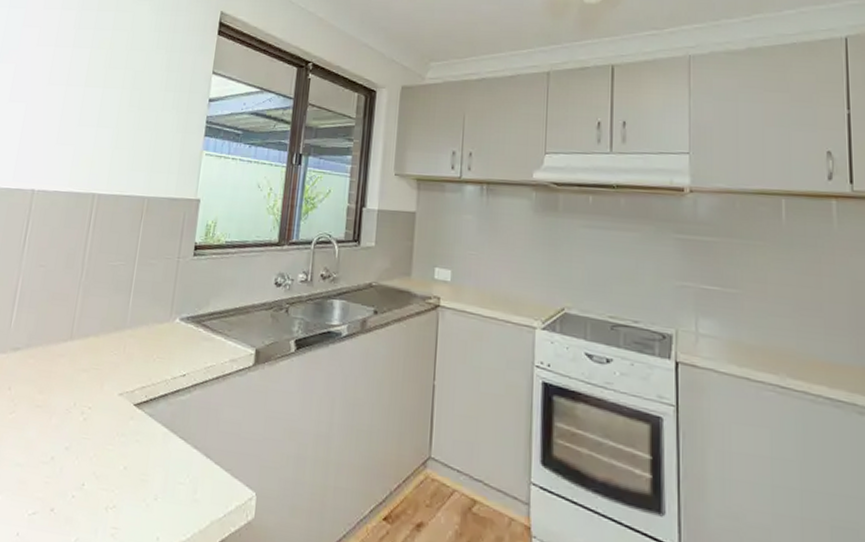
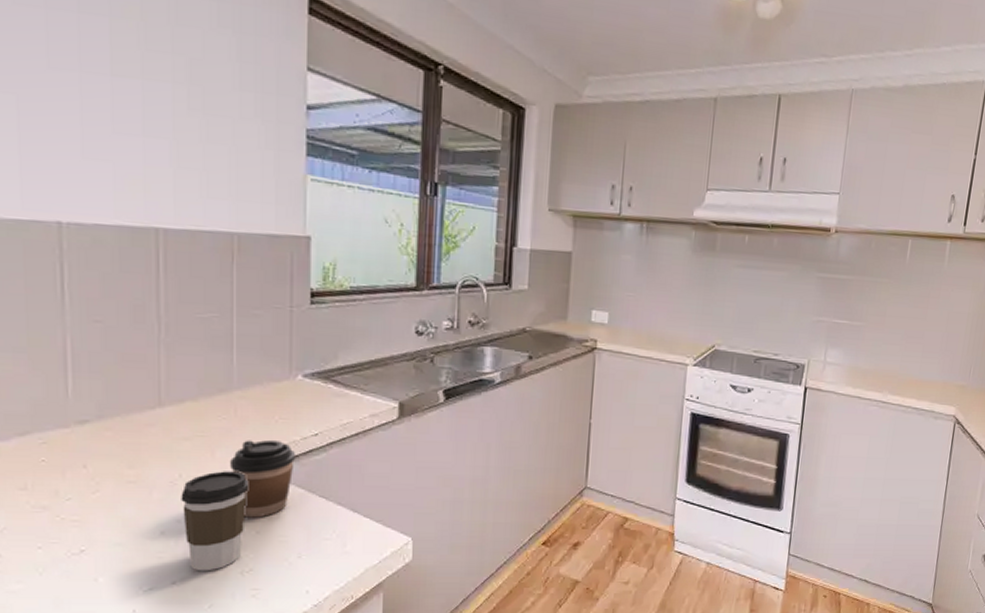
coffee cup: none [67,403,125,503] -> present [181,471,249,571]
coffee cup: none [112,375,166,453] -> present [229,440,296,518]

